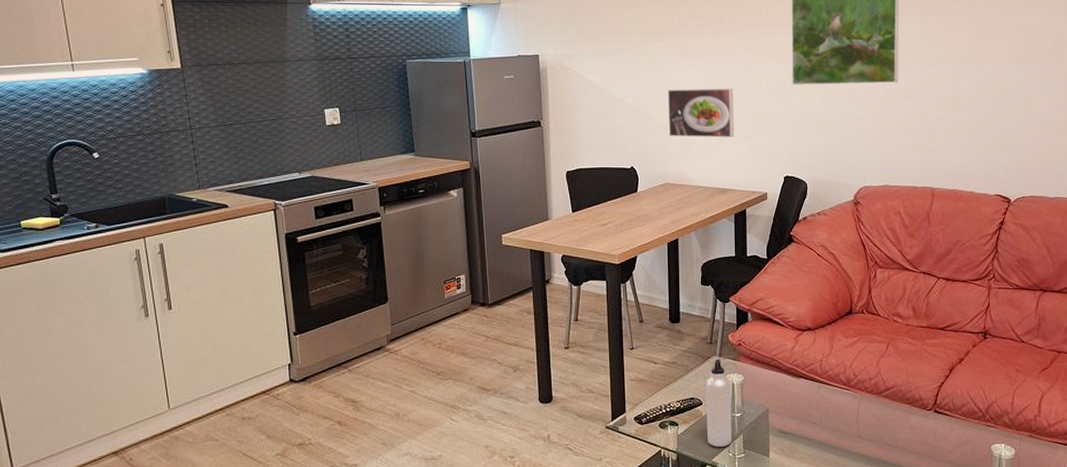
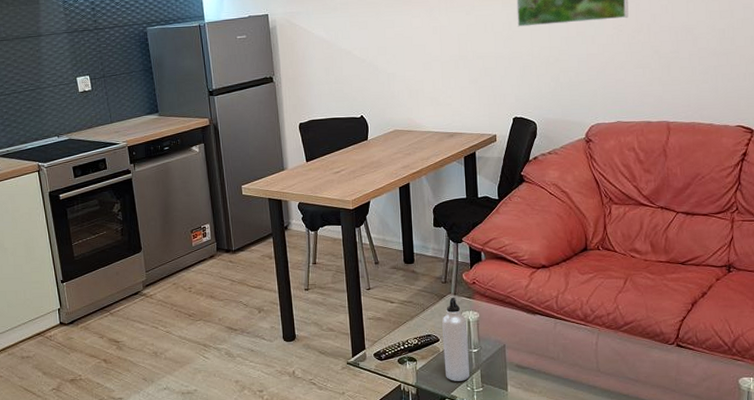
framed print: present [667,88,734,138] -> none [393,34,461,85]

